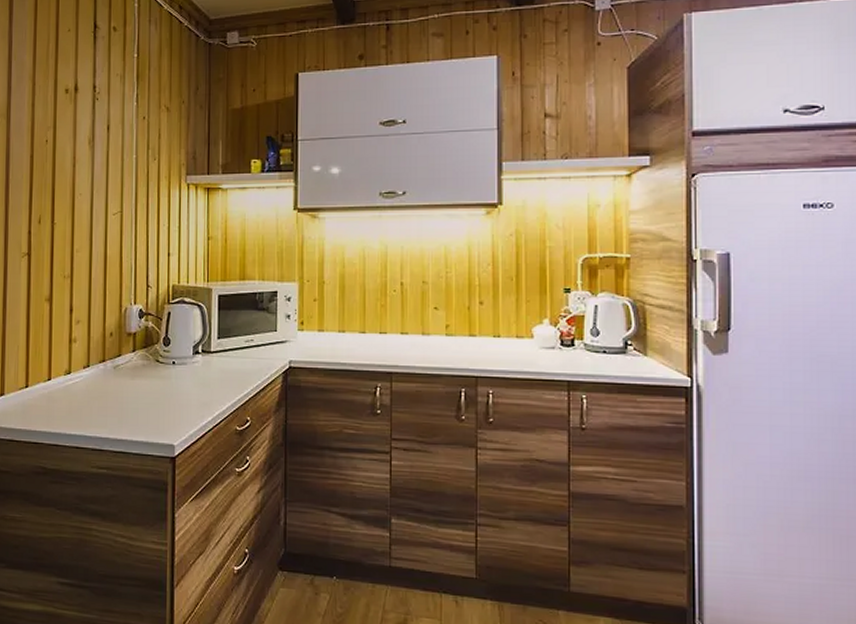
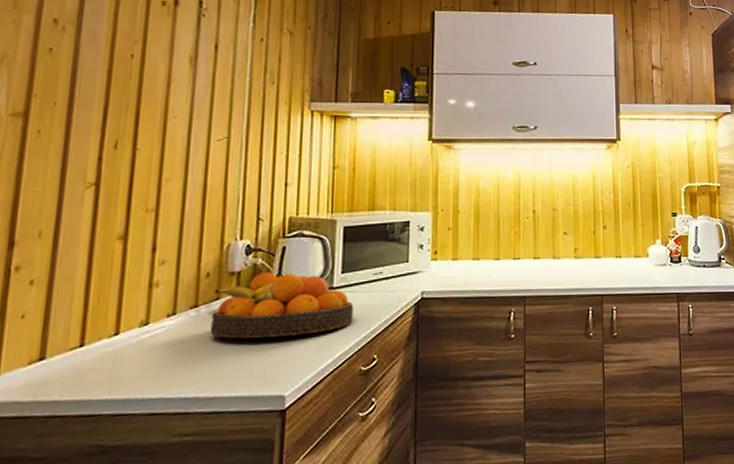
fruit bowl: none [115,335,228,393] -> present [210,273,353,339]

